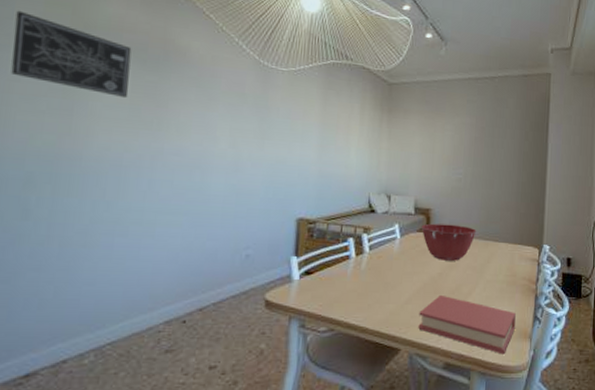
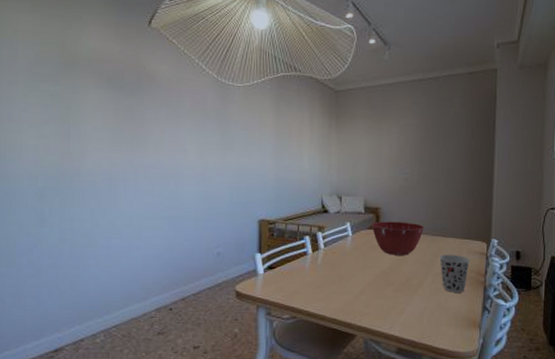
wall art: present [11,10,132,99] -> none [19,51,112,121]
book: present [418,294,516,355] -> none [372,286,465,342]
cup: none [491,260,522,301] -> present [439,254,470,293]

